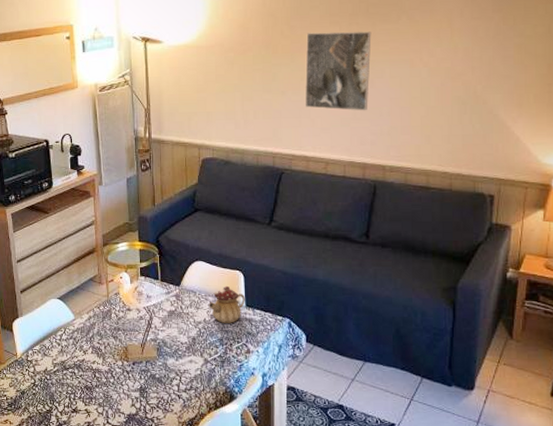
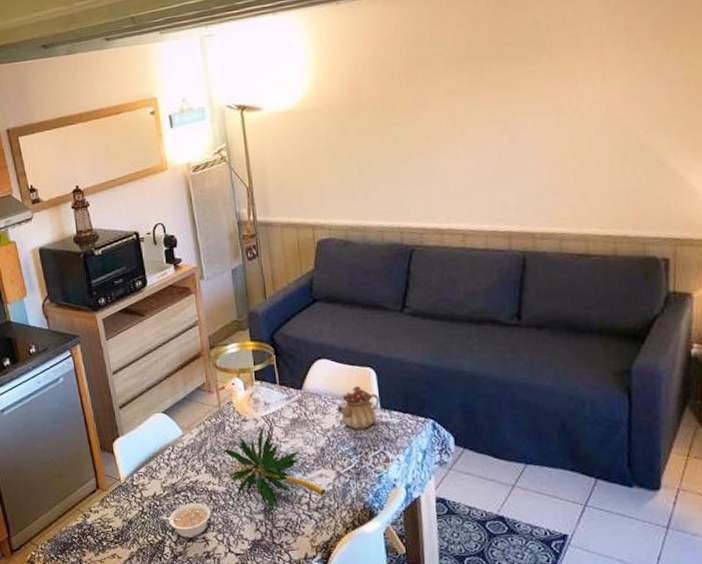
legume: none [48,379,94,410] -> present [159,503,211,539]
plant: none [109,316,195,390] -> present [223,426,327,511]
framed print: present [305,31,372,111] -> none [430,76,510,172]

